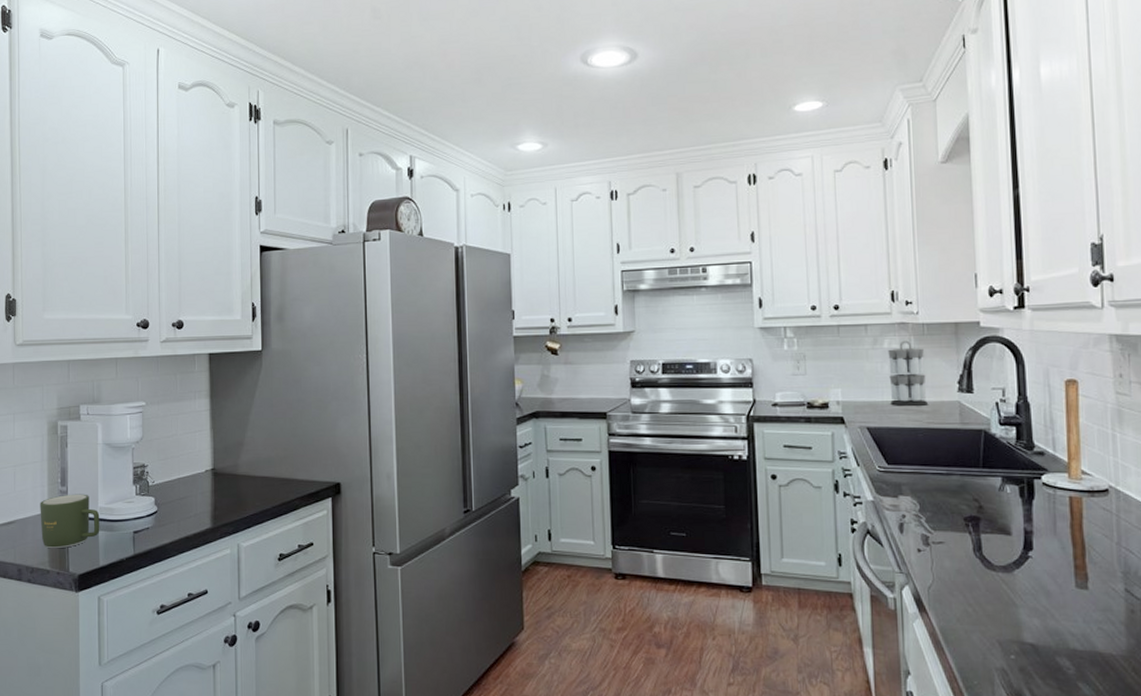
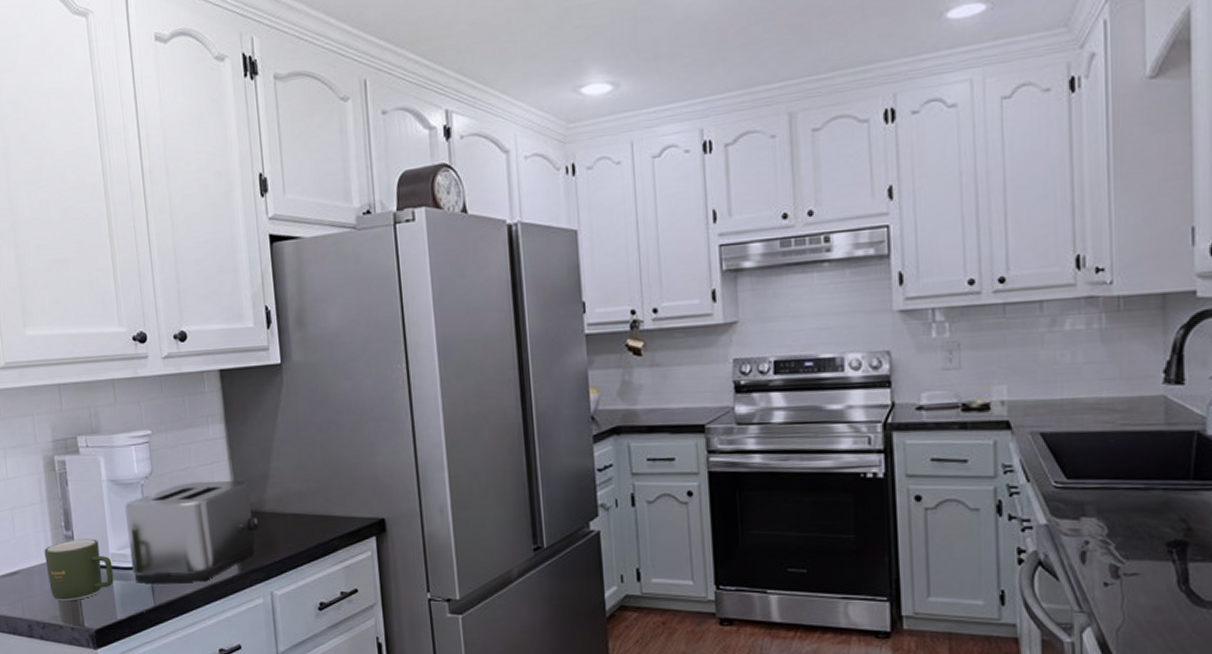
toaster: none [115,446,232,534] -> present [124,480,259,583]
spice rack: present [888,340,928,407] -> none [1070,319,1122,406]

